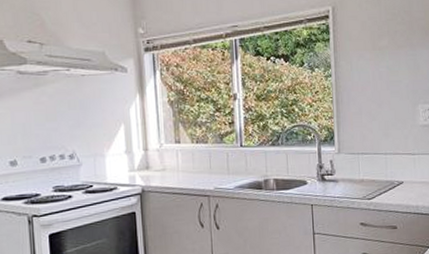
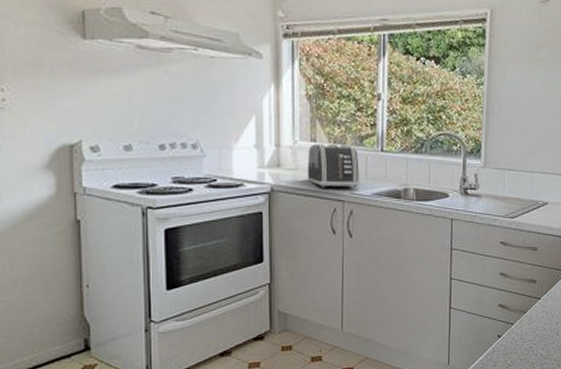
toaster: none [173,143,222,184] -> present [307,144,359,188]

